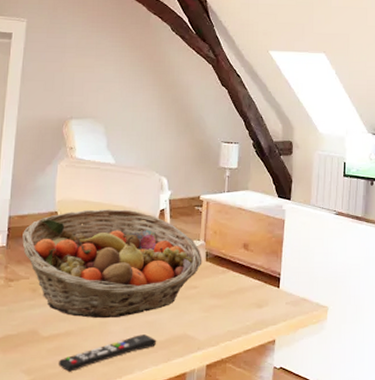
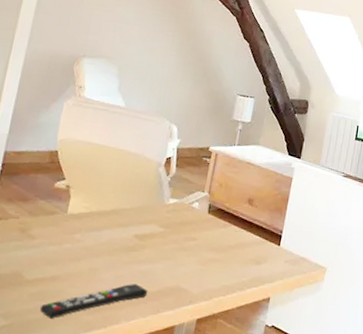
fruit basket: present [22,209,203,319] -> none [16,151,205,265]

